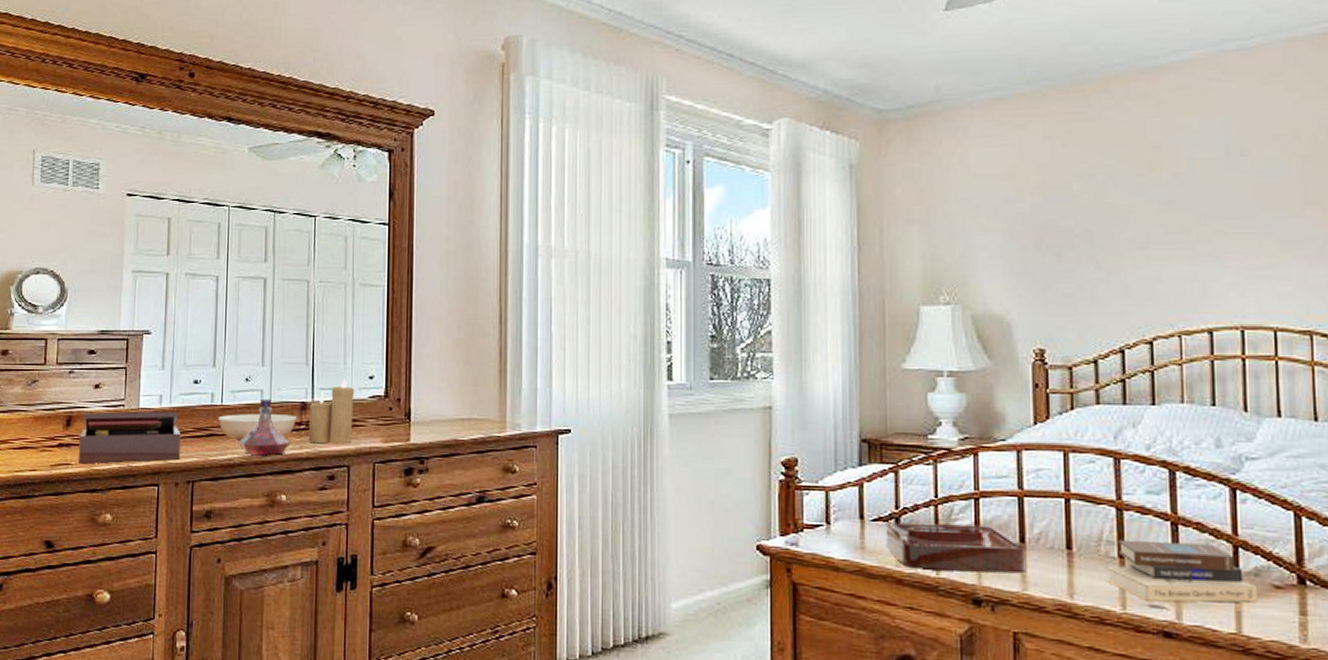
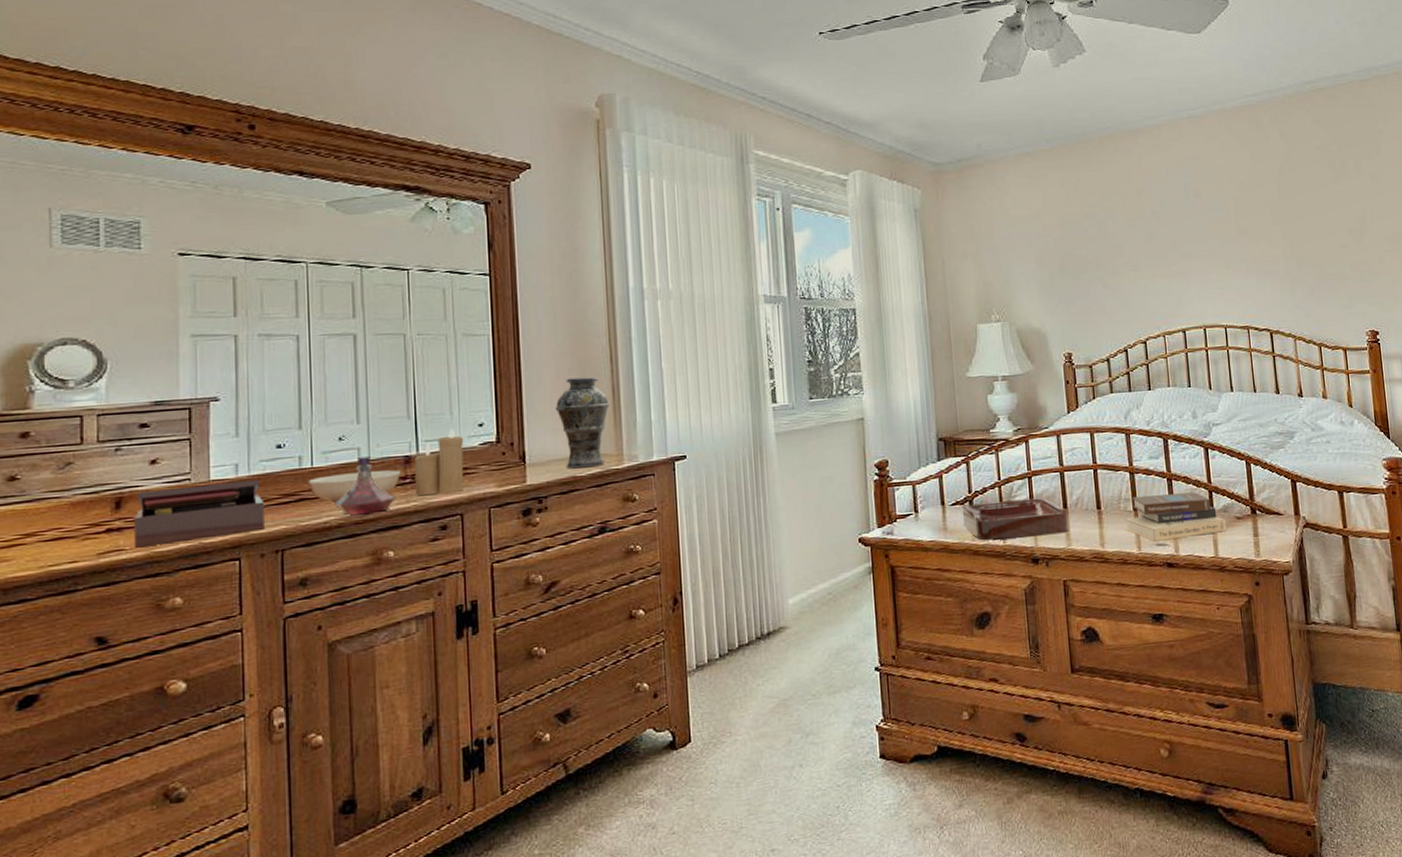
vase: none [442,336,495,433] -> present [555,376,609,469]

